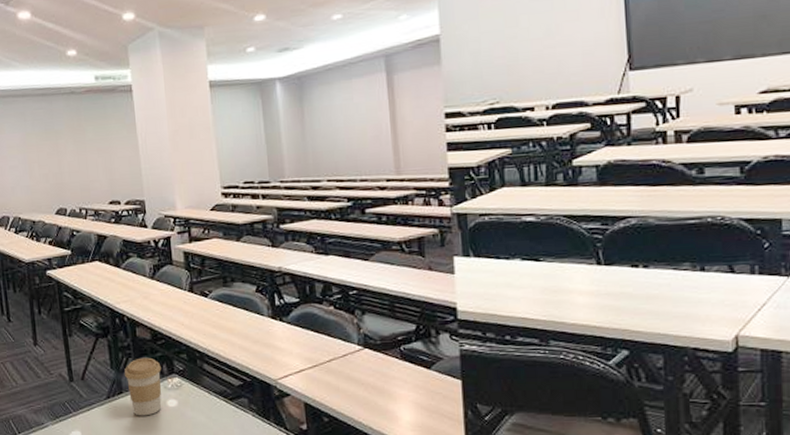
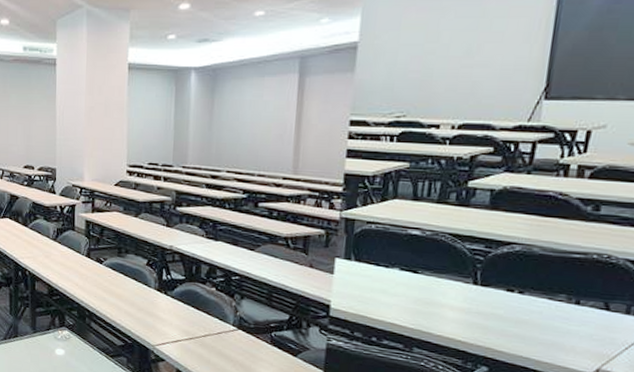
coffee cup: present [124,357,162,416] -> none [20,309,54,360]

